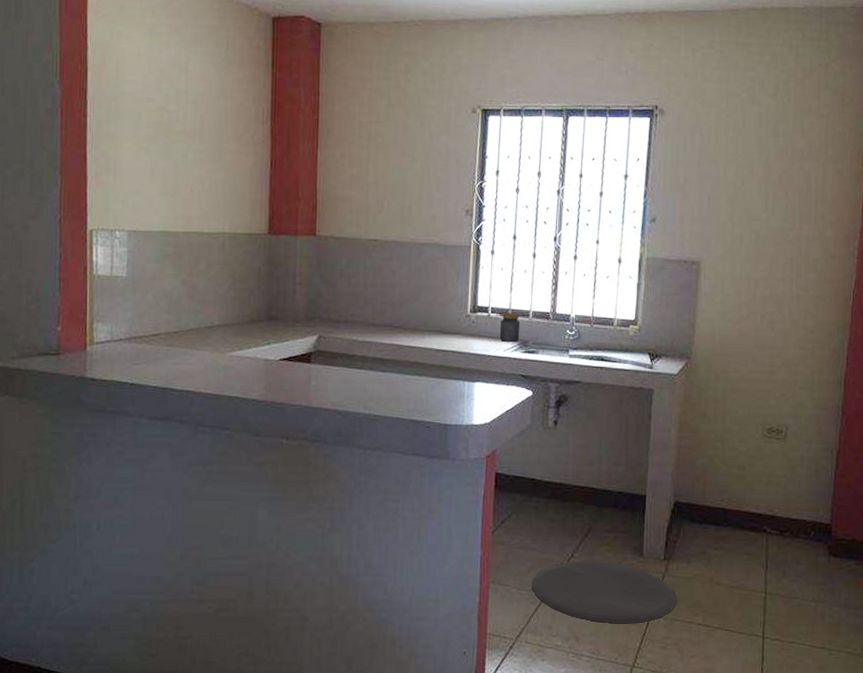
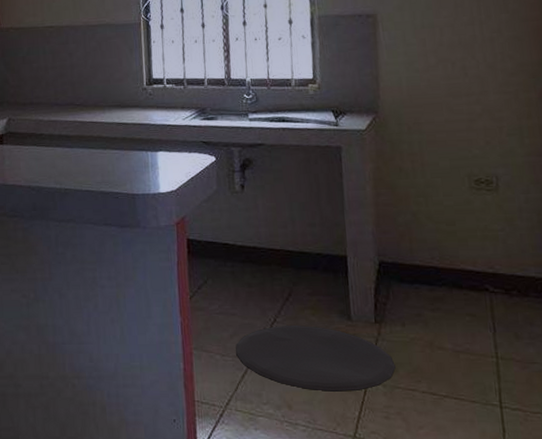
jar: present [499,313,520,342] -> none [176,82,197,111]

